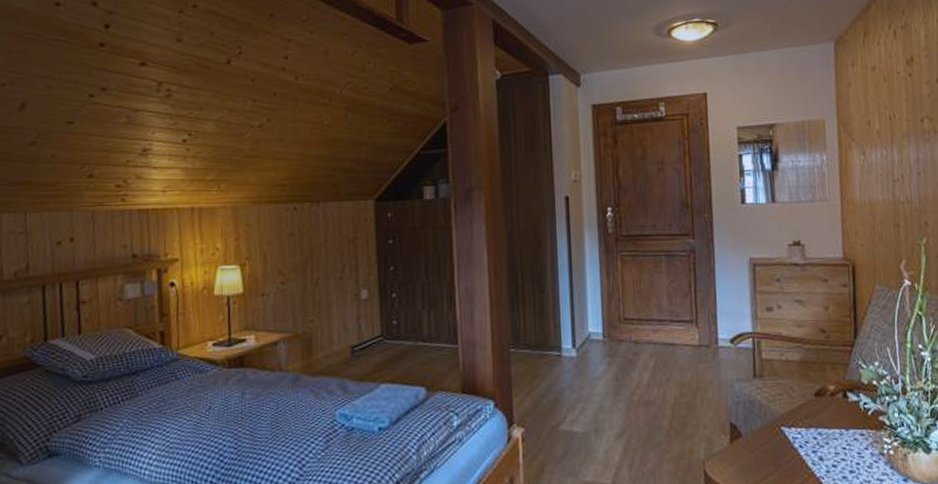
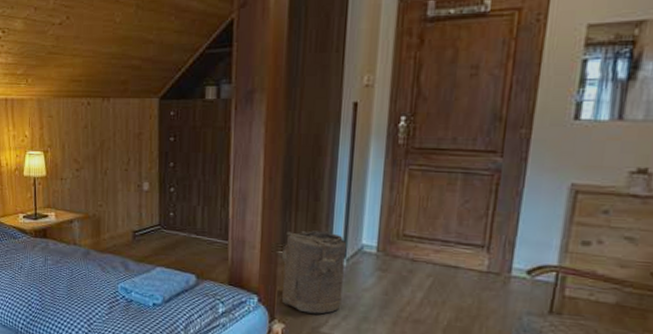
laundry hamper: none [507,323,577,412] -> present [275,230,347,314]

